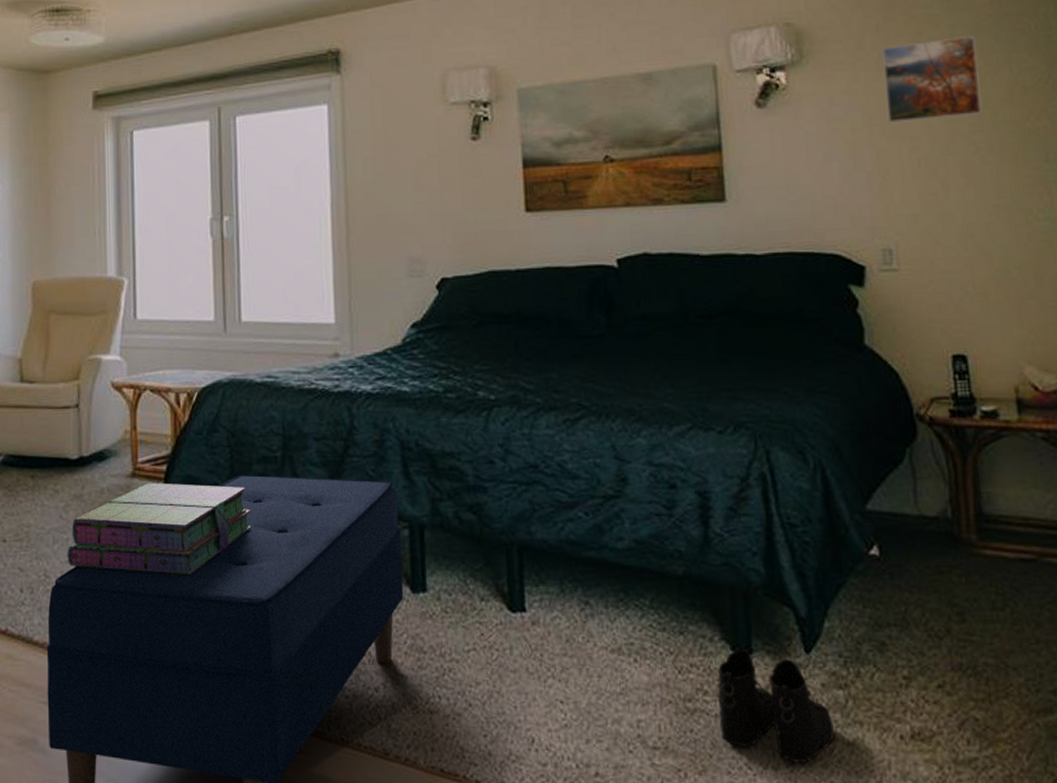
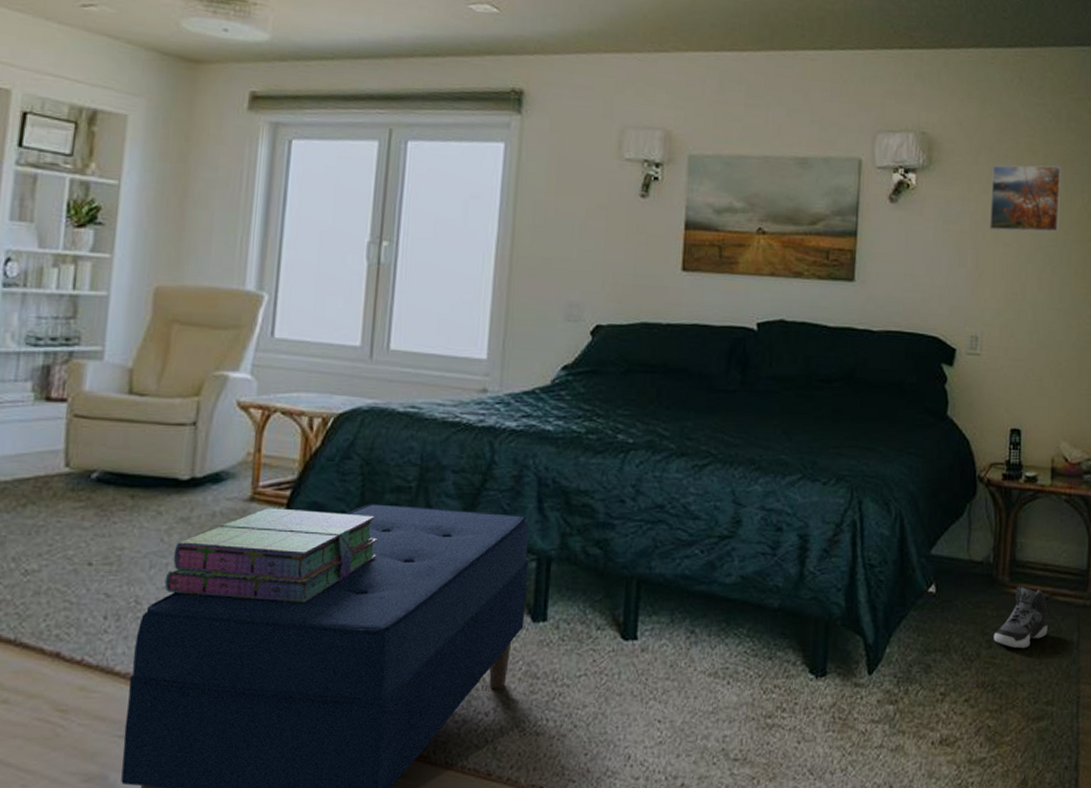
boots: present [717,650,835,763] -> none [792,672,882,767]
sneaker: none [966,545,1042,623] -> present [993,586,1048,649]

